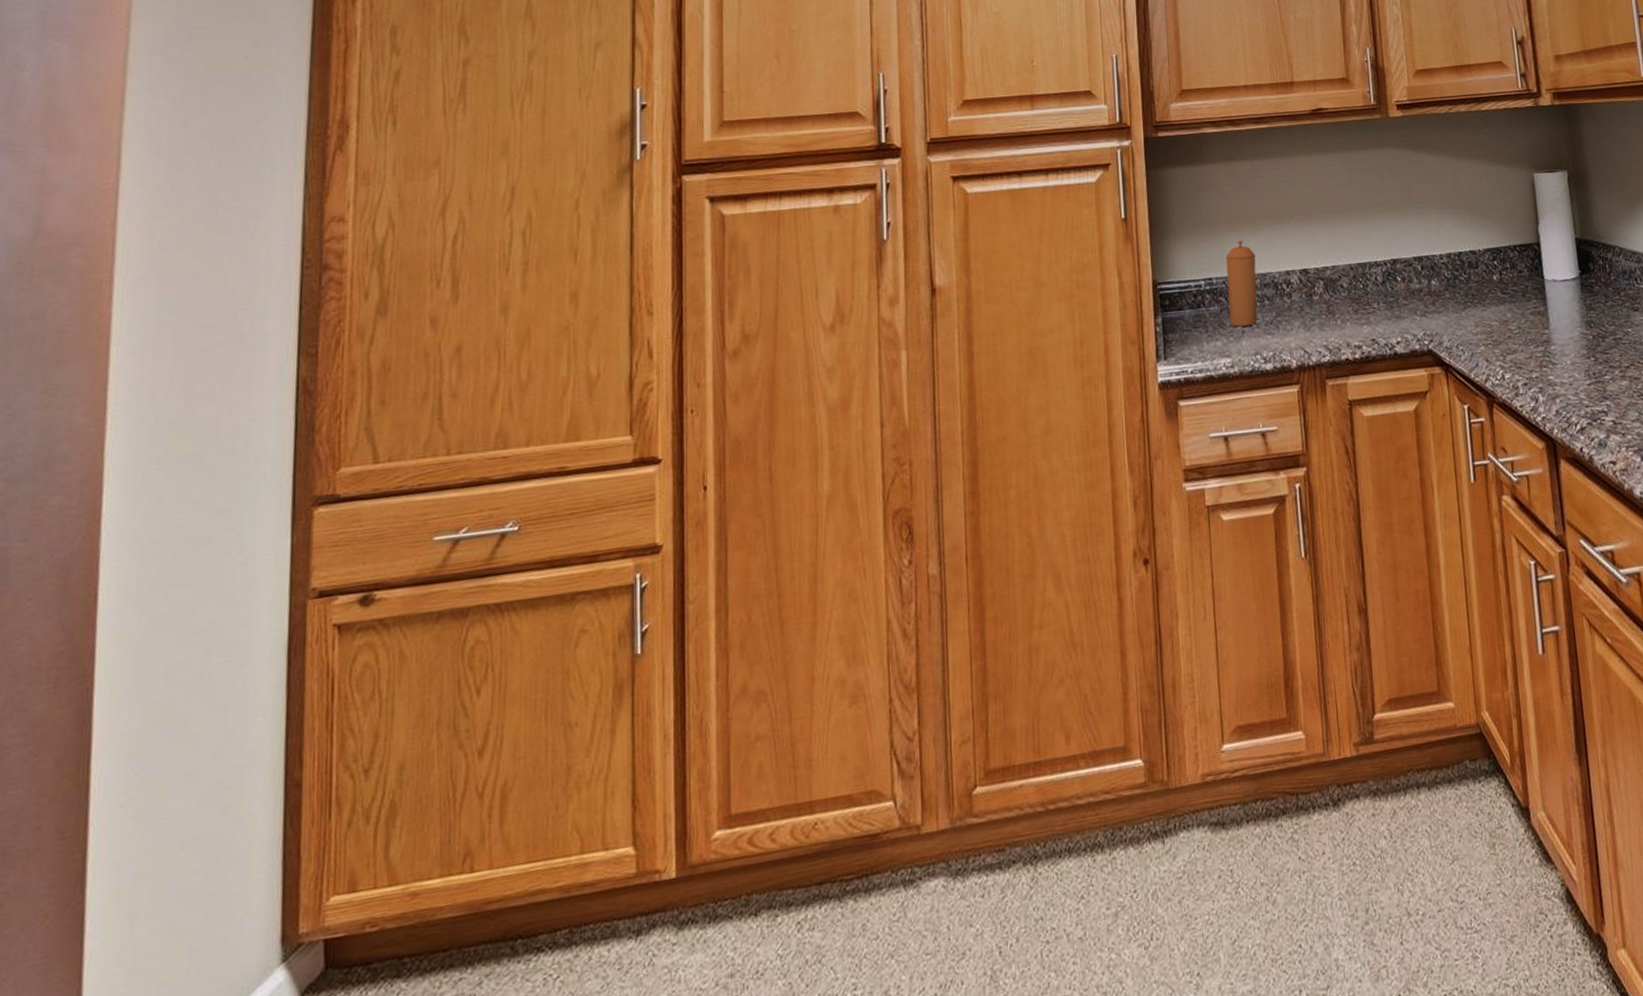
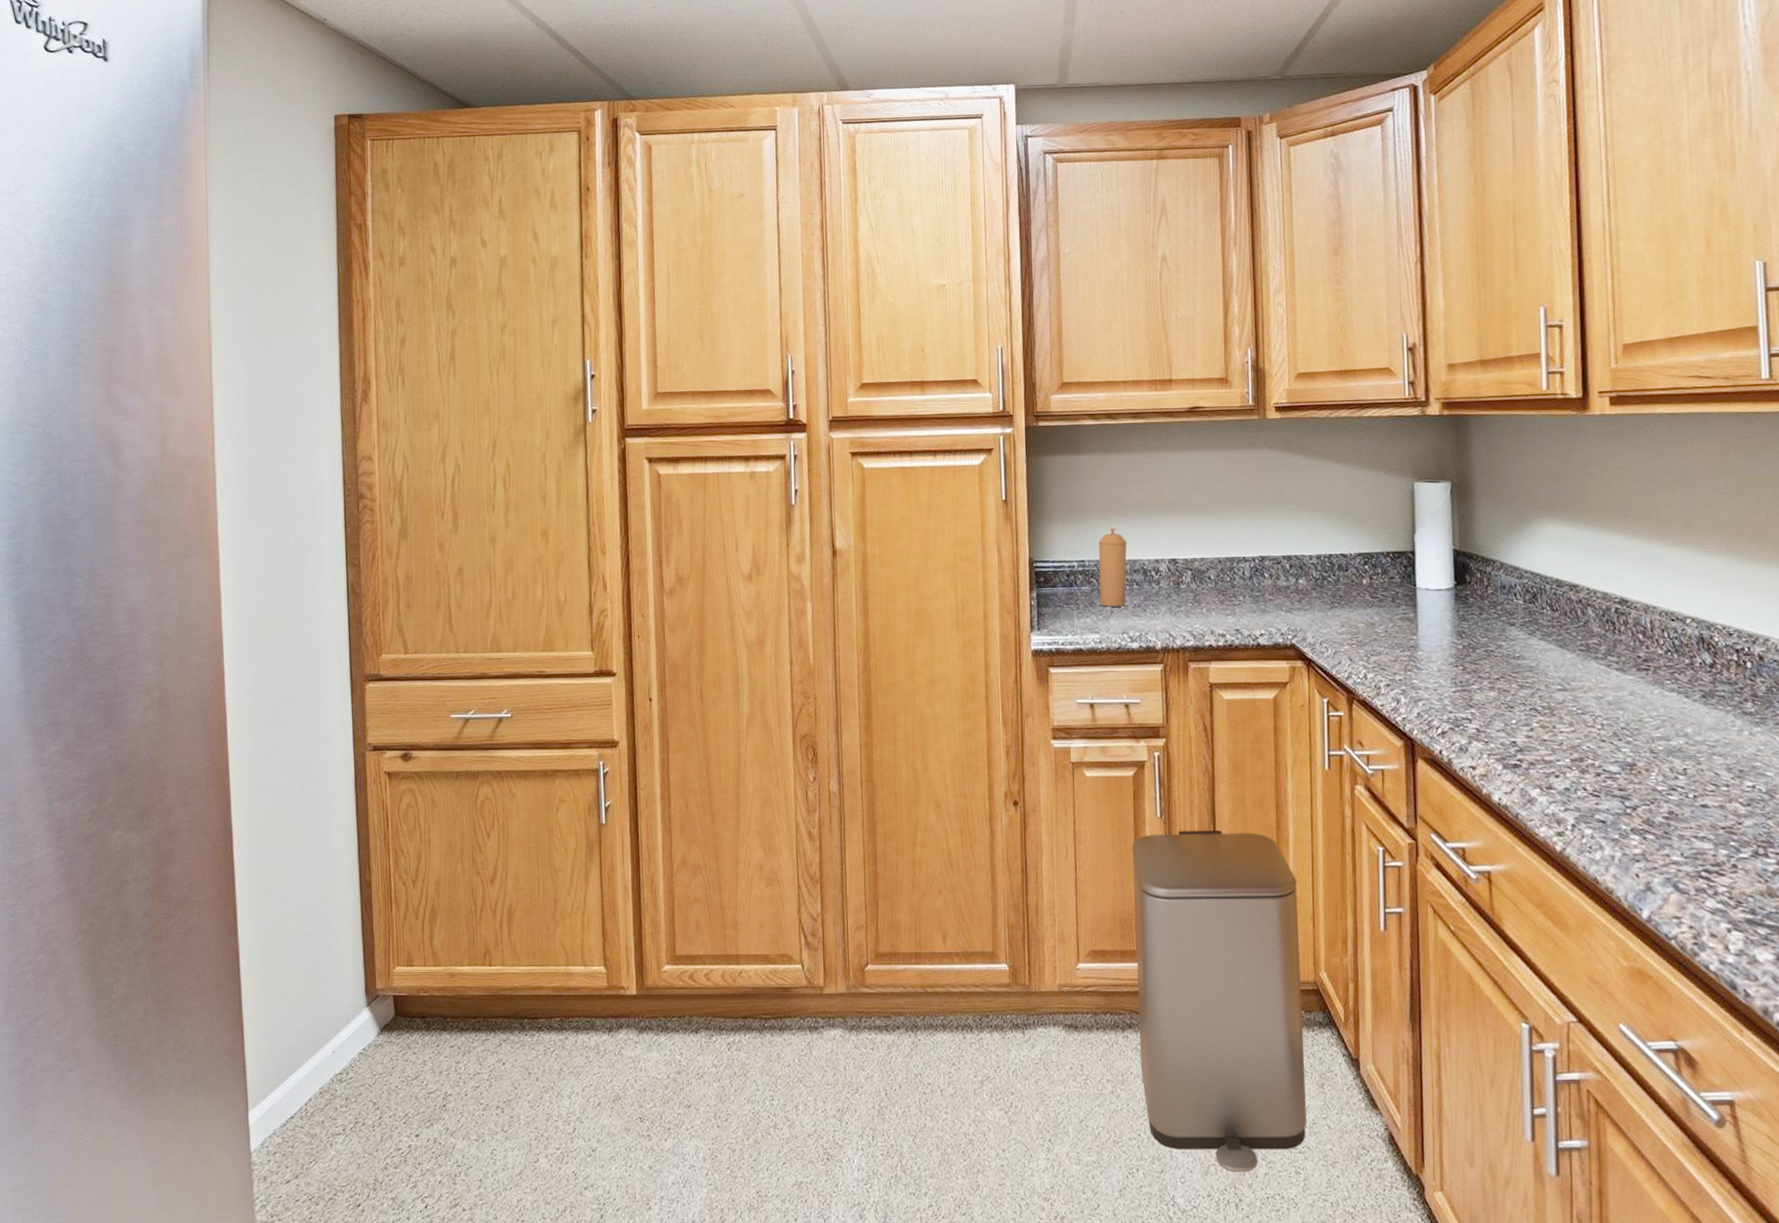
pedal bin: none [1275,562,1481,972] -> present [1131,829,1307,1173]

